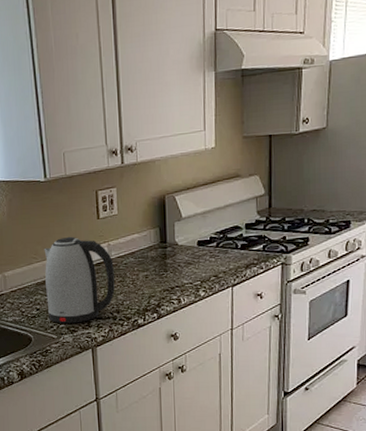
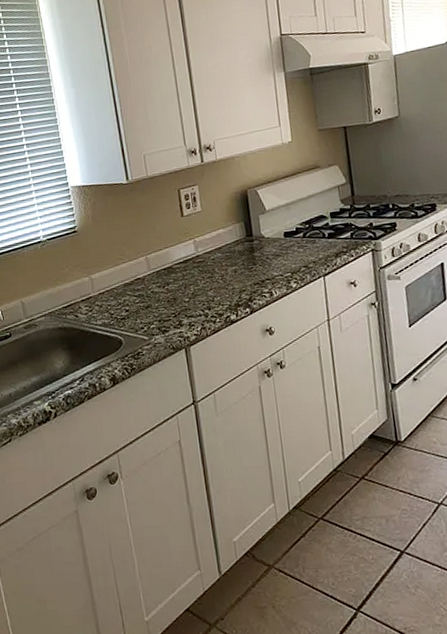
kettle: present [44,236,115,324] -> none [130,235,205,324]

